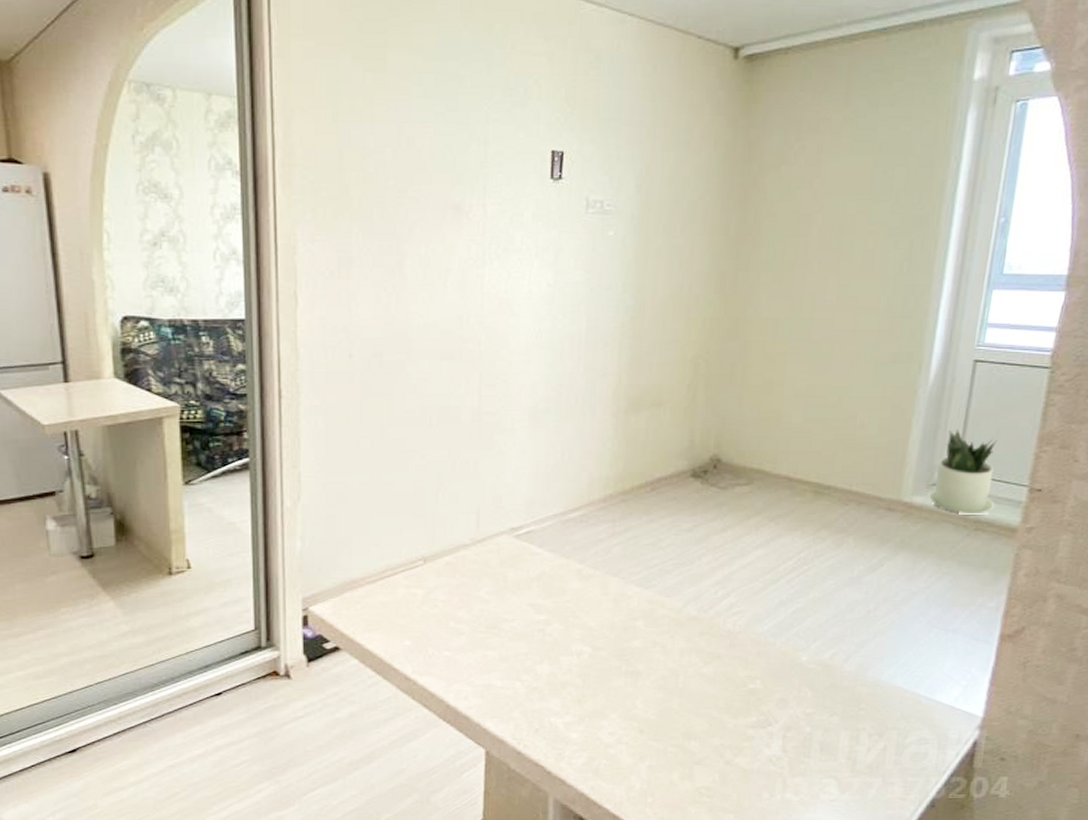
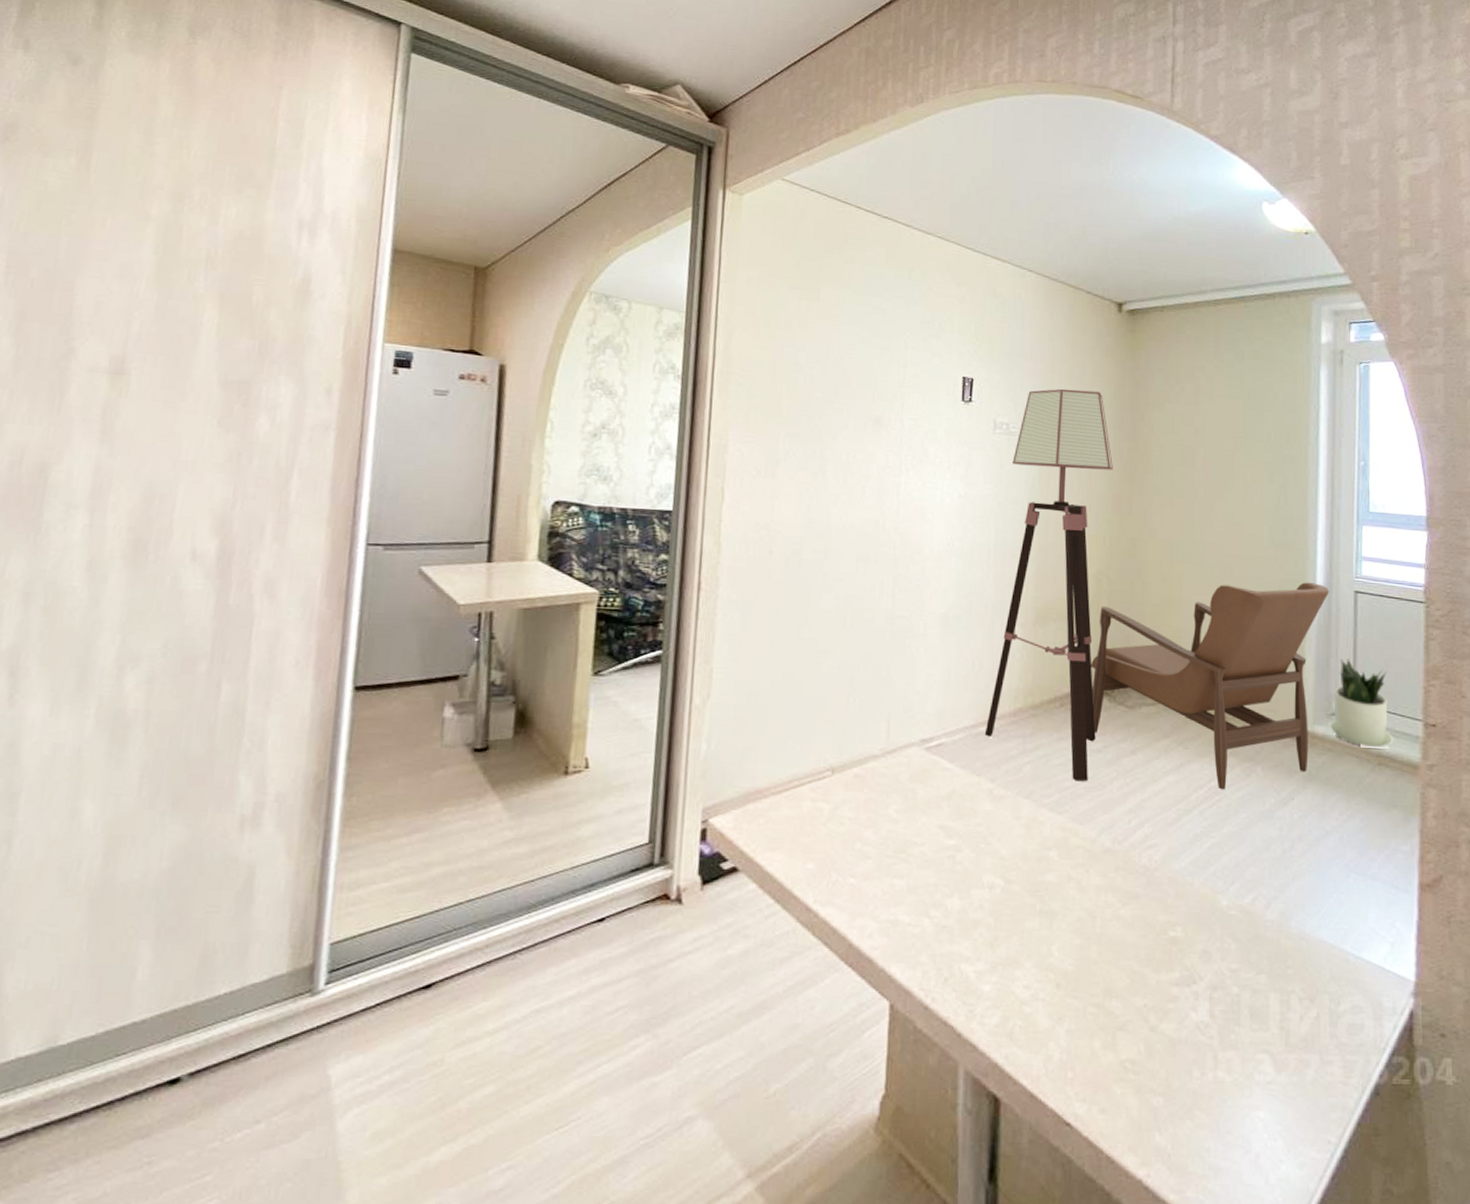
floor lamp: none [574,156,718,558] -> present [984,388,1113,781]
armchair: none [684,354,947,560] -> present [1091,582,1330,790]

